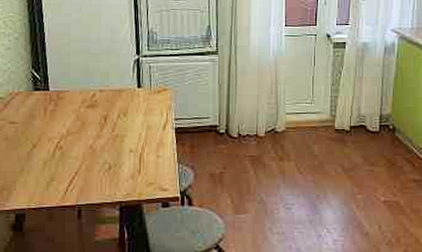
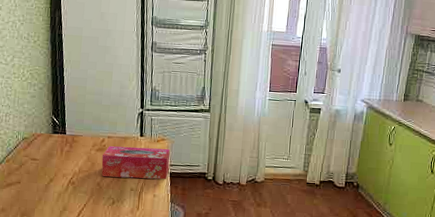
tissue box: none [93,100,174,138] -> present [101,146,170,180]

